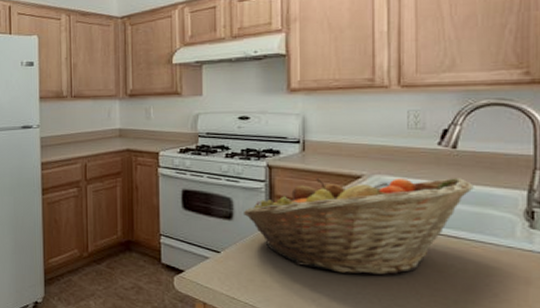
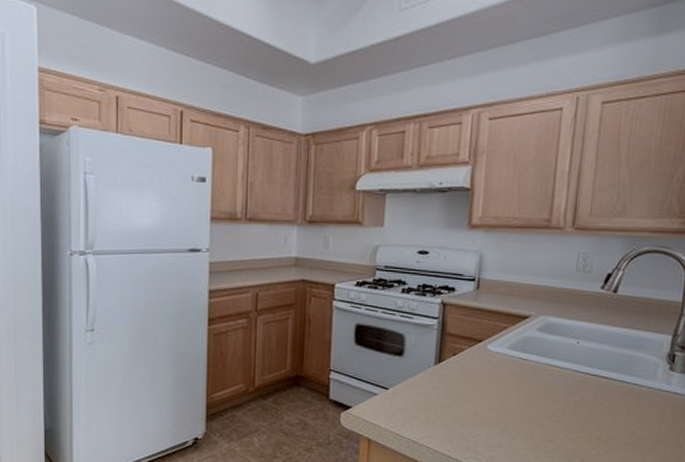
fruit basket: present [243,178,474,275] -> none [413,317,628,413]

